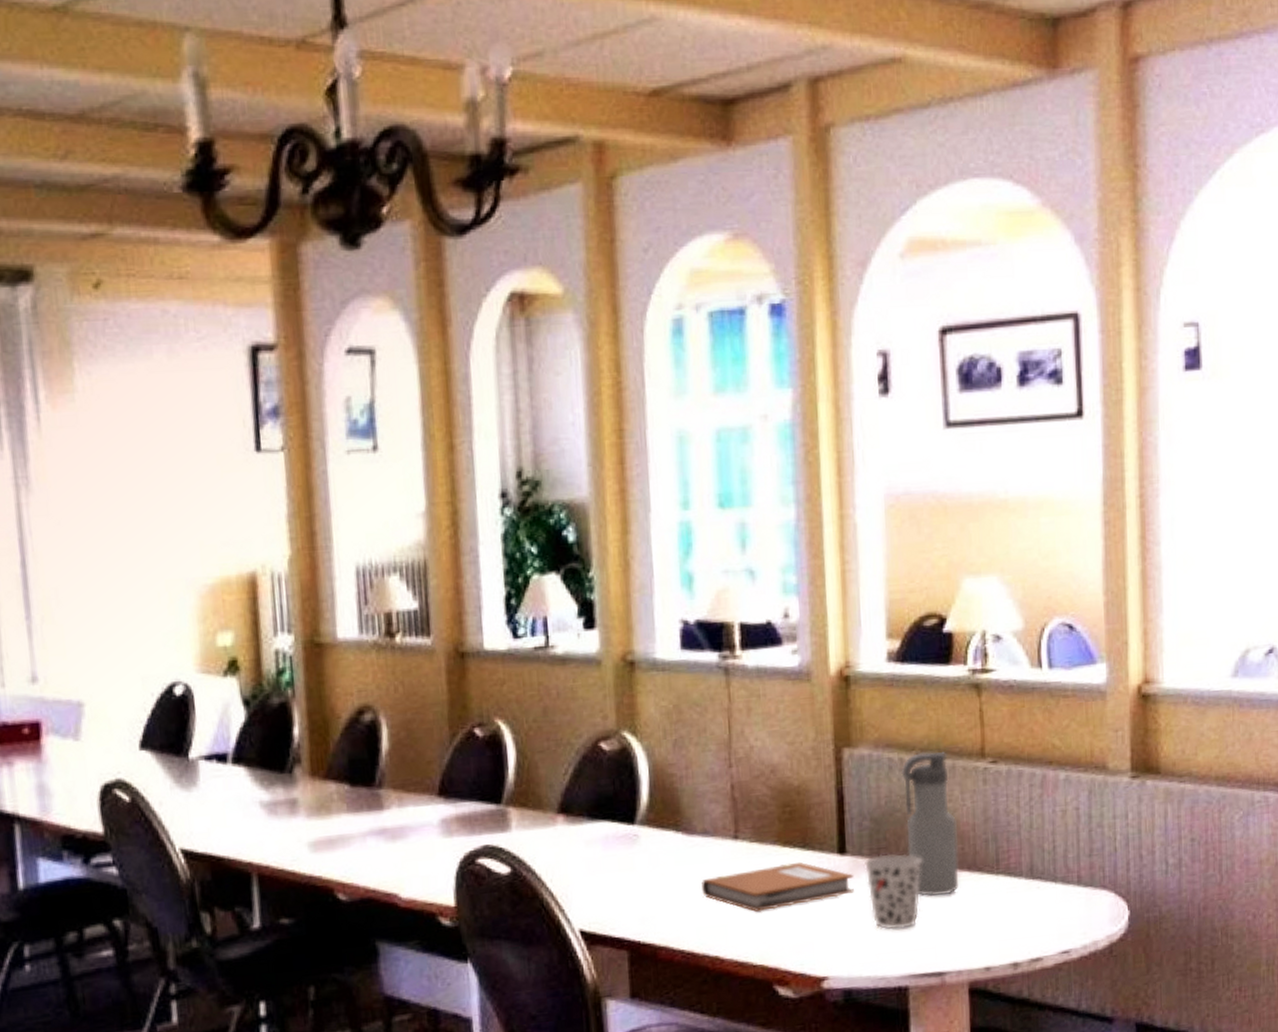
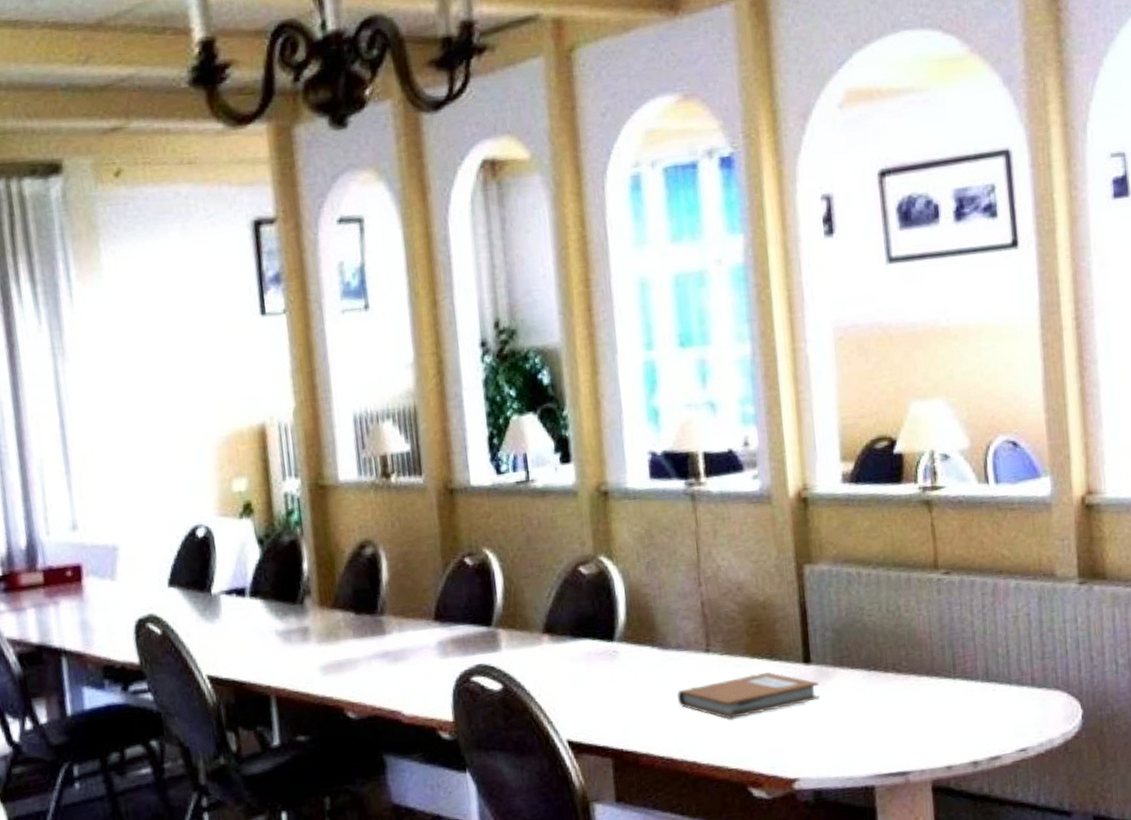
cup: present [863,853,922,930] -> none [827,661,882,733]
water bottle: present [901,751,960,897] -> none [859,564,919,701]

